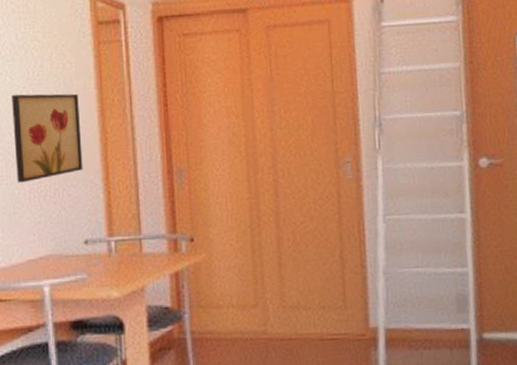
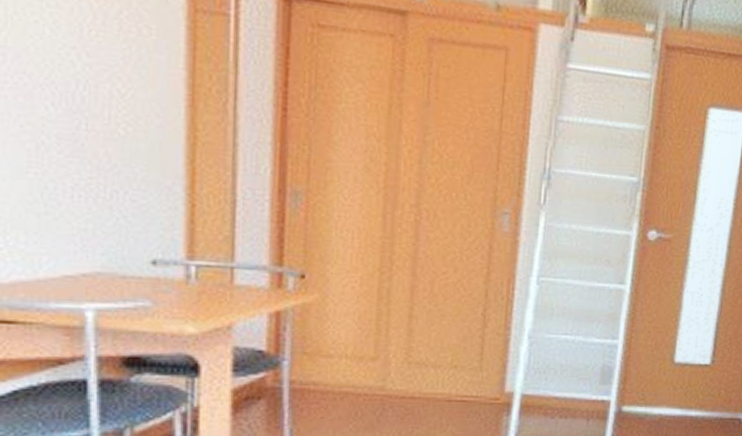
wall art: present [12,93,83,183] -> none [51,54,159,176]

